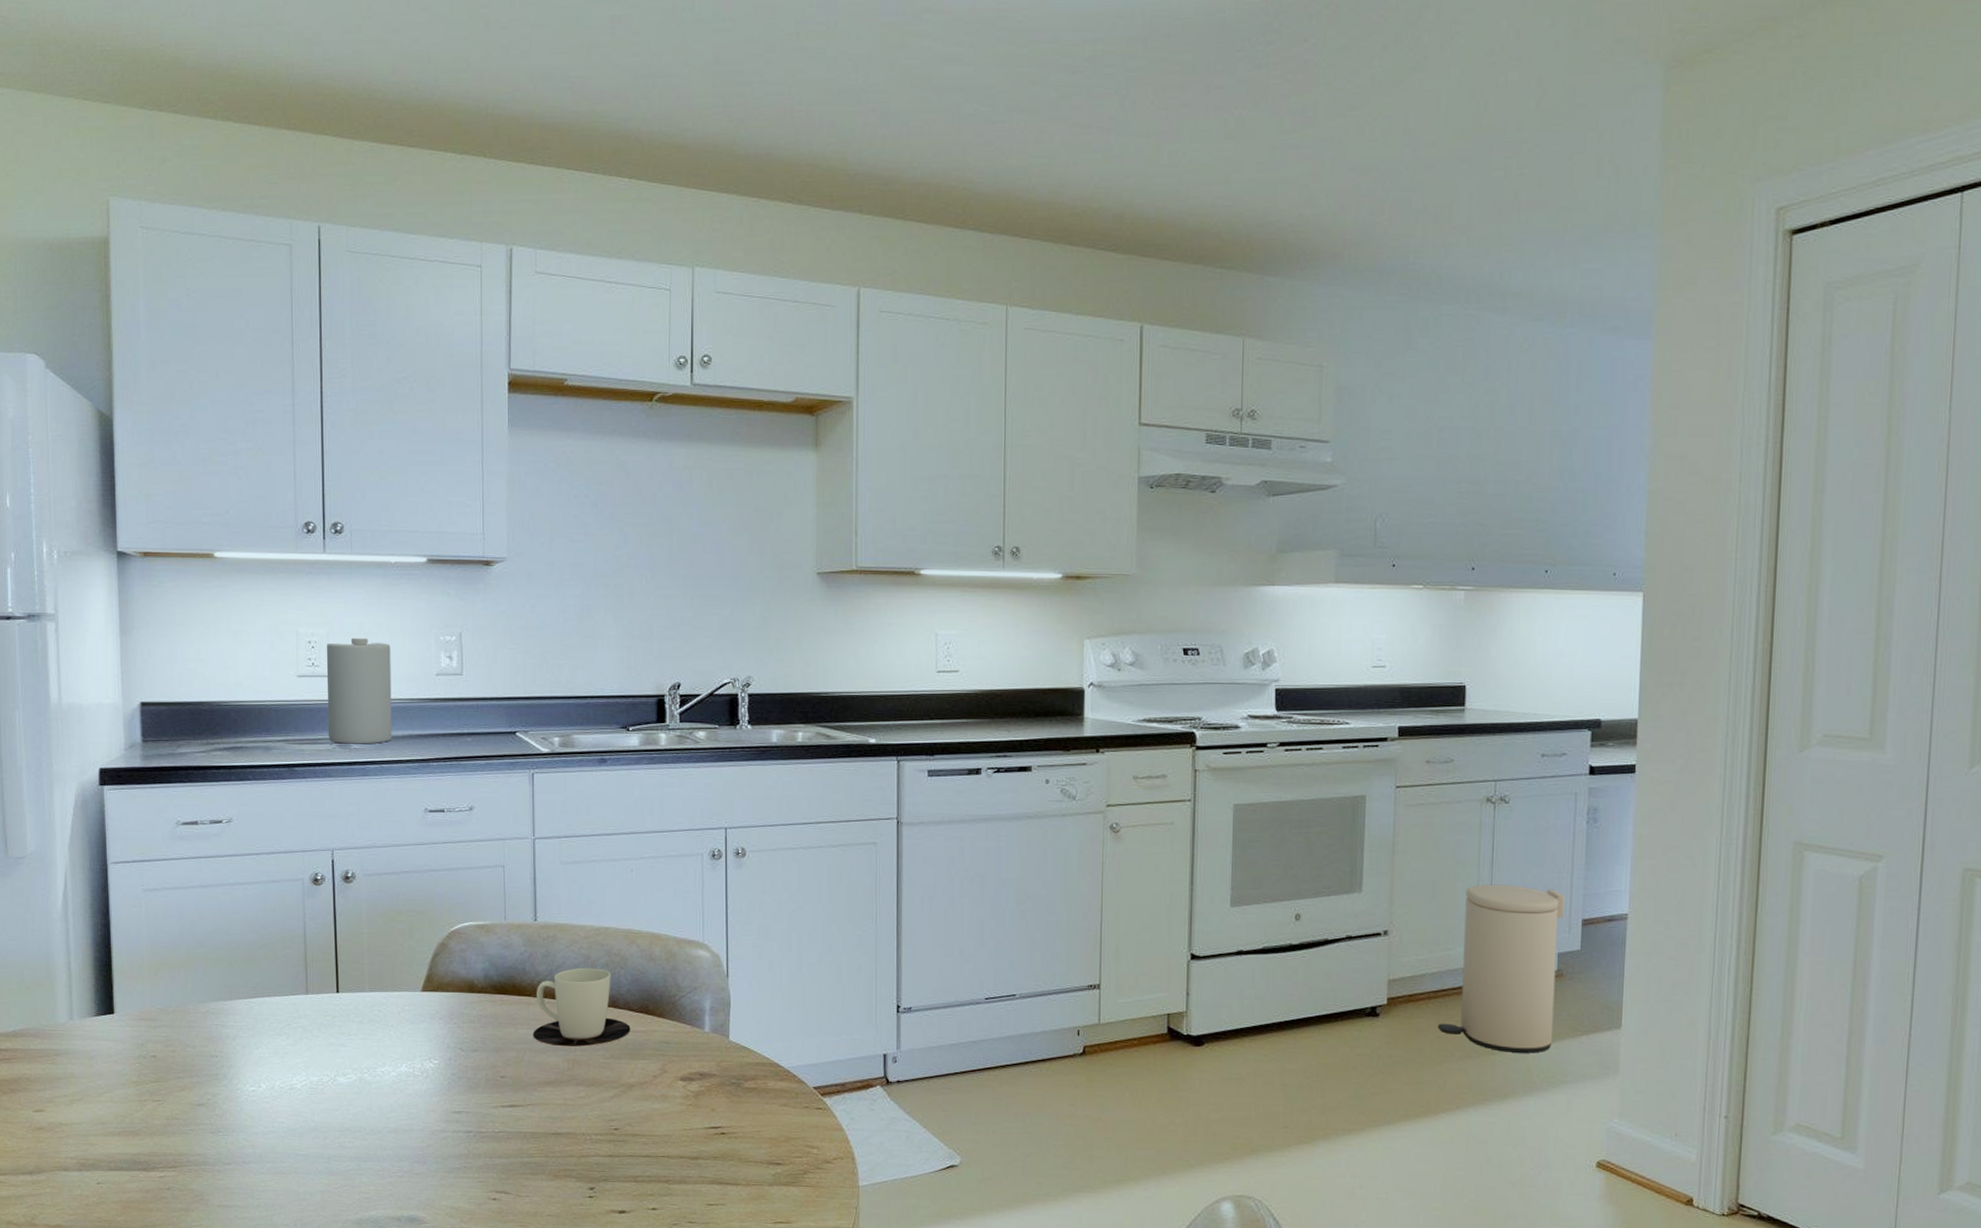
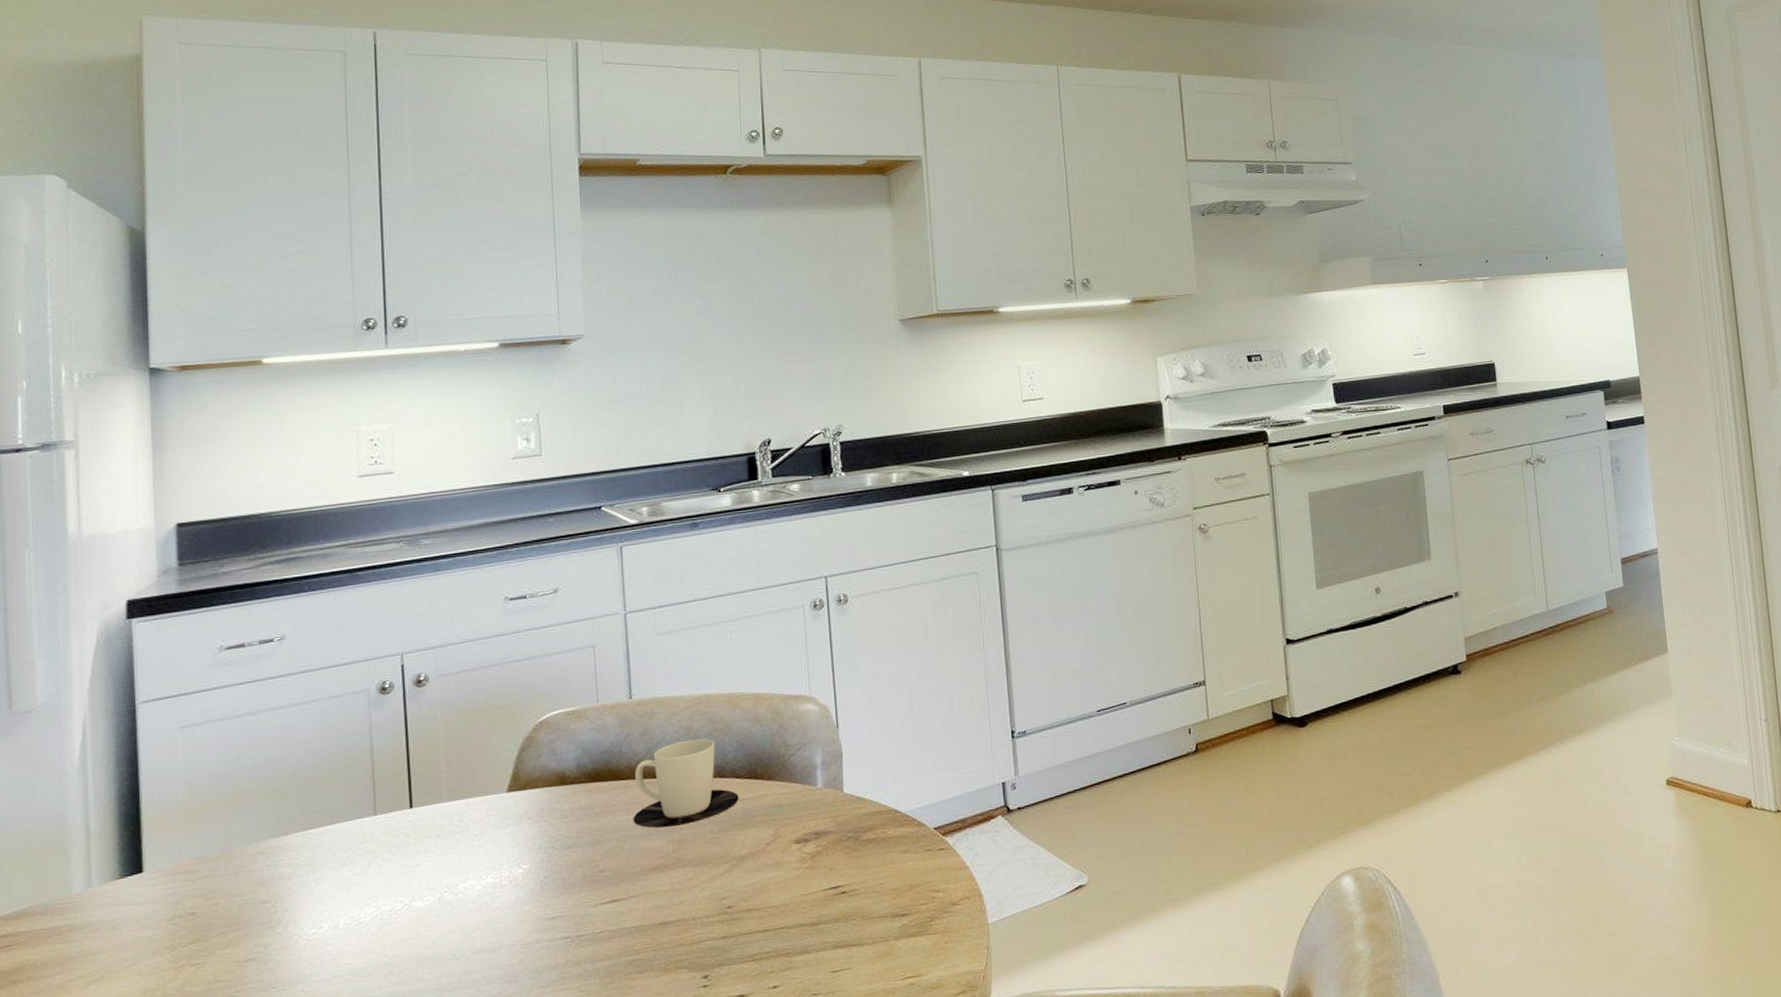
paper towel holder: present [326,638,392,744] -> none [390,429,467,541]
pedal bin: present [1437,884,1565,1053] -> none [1513,534,1613,690]

